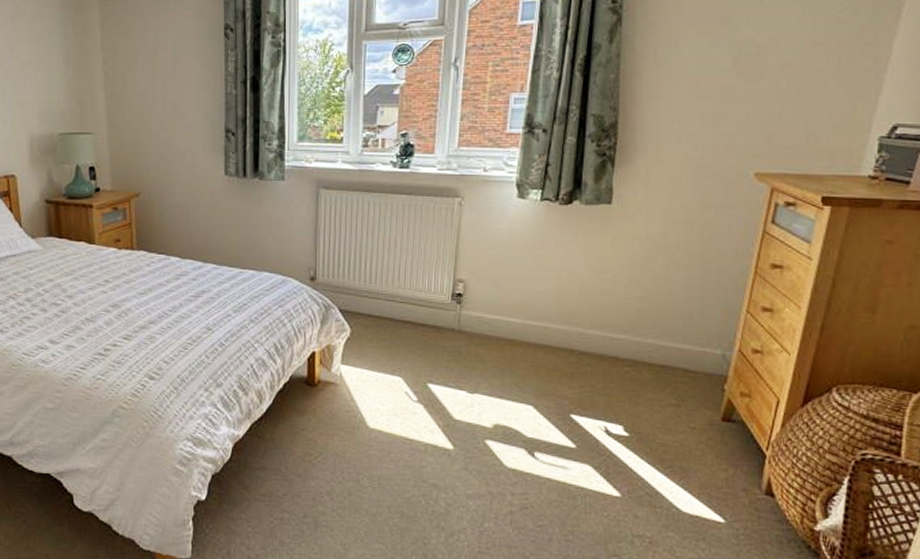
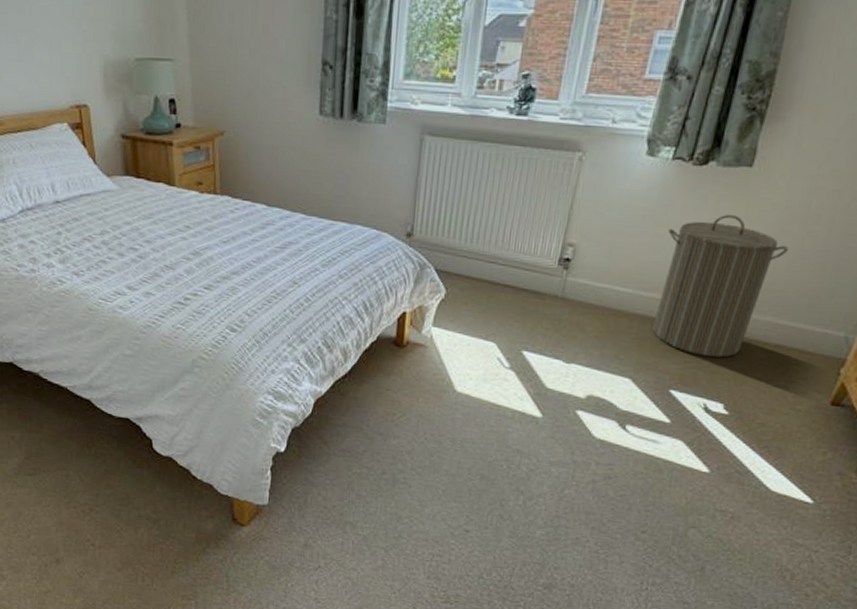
laundry hamper: none [545,247,656,380] -> present [652,215,789,358]

